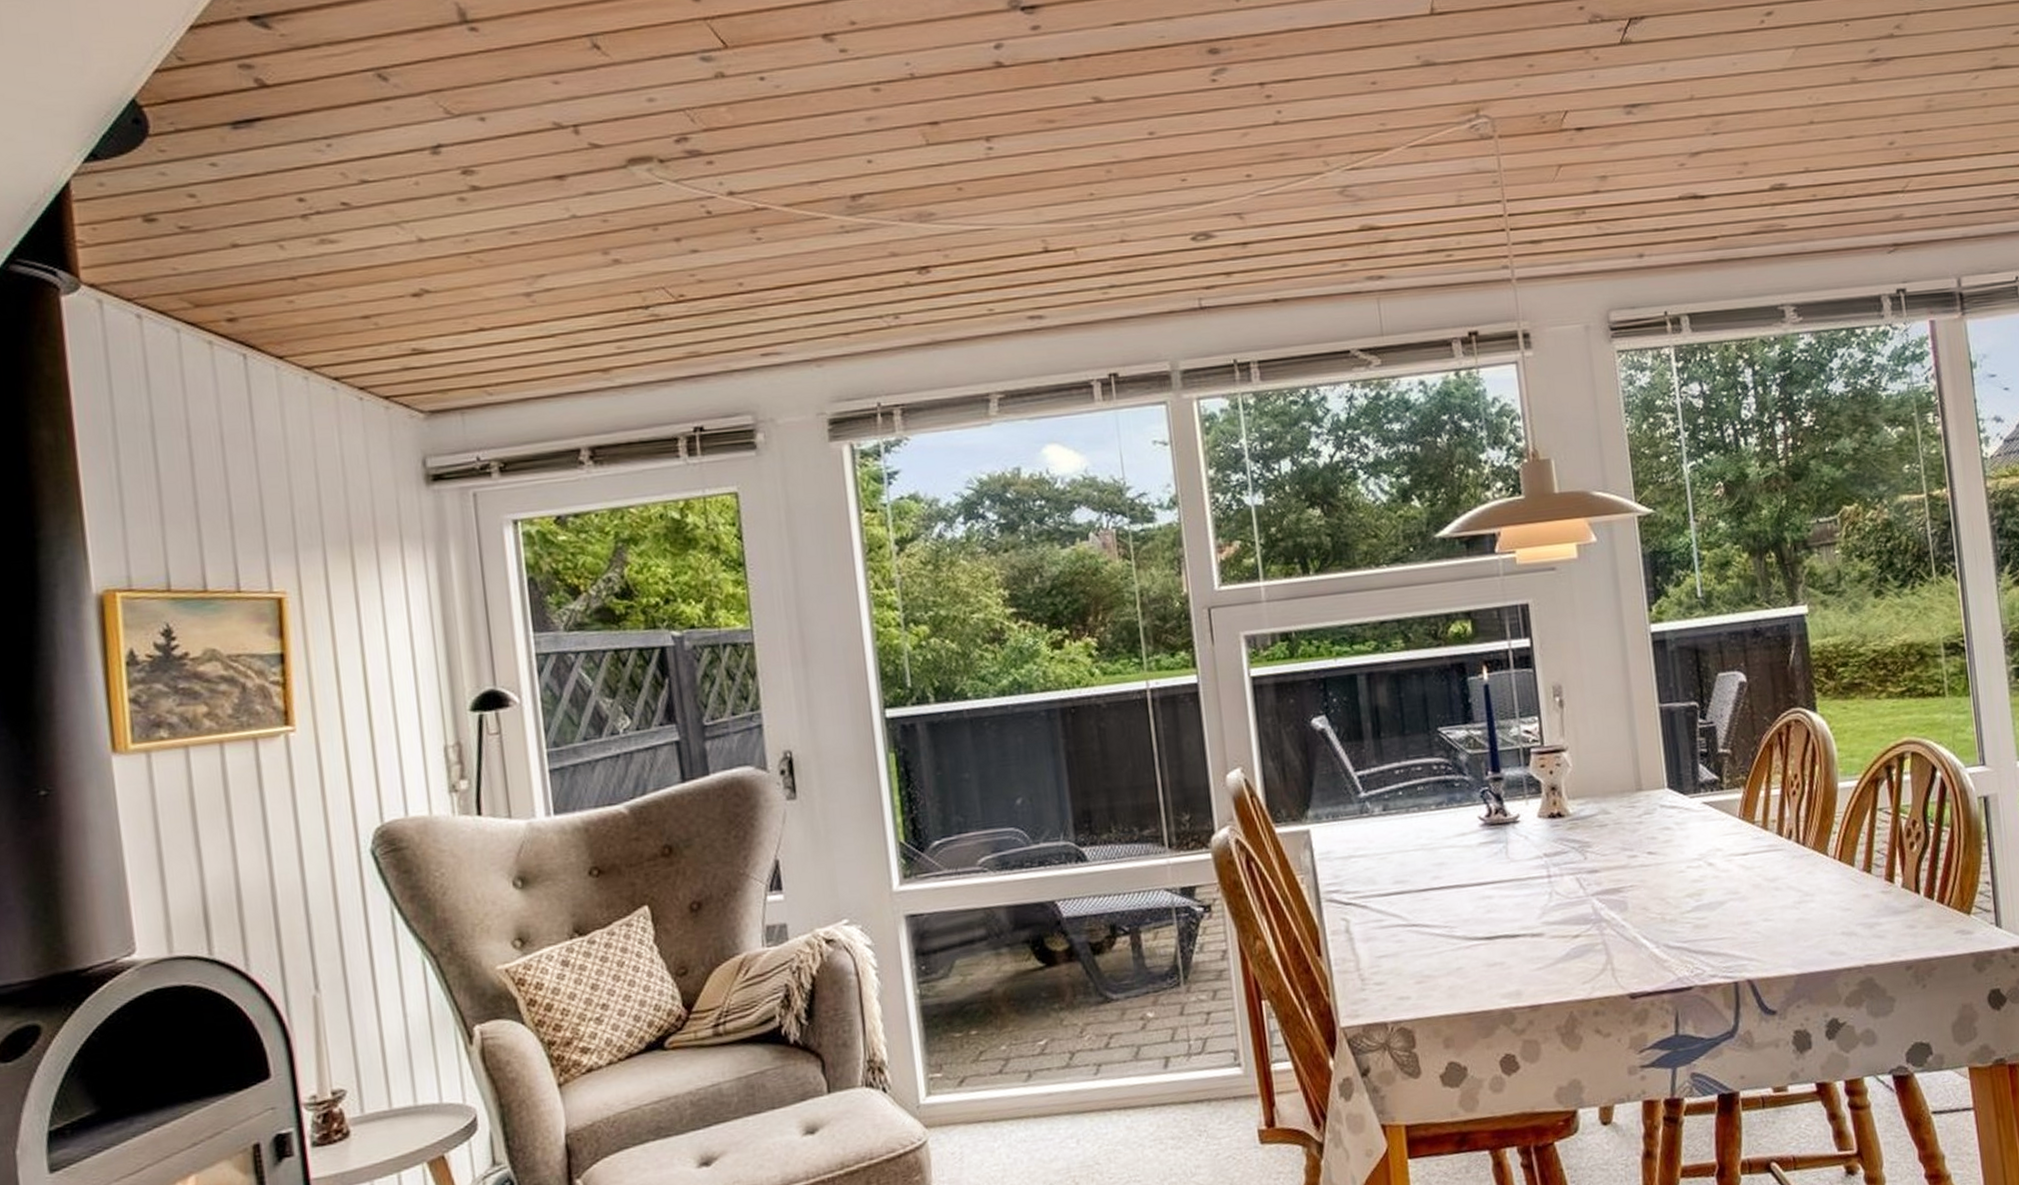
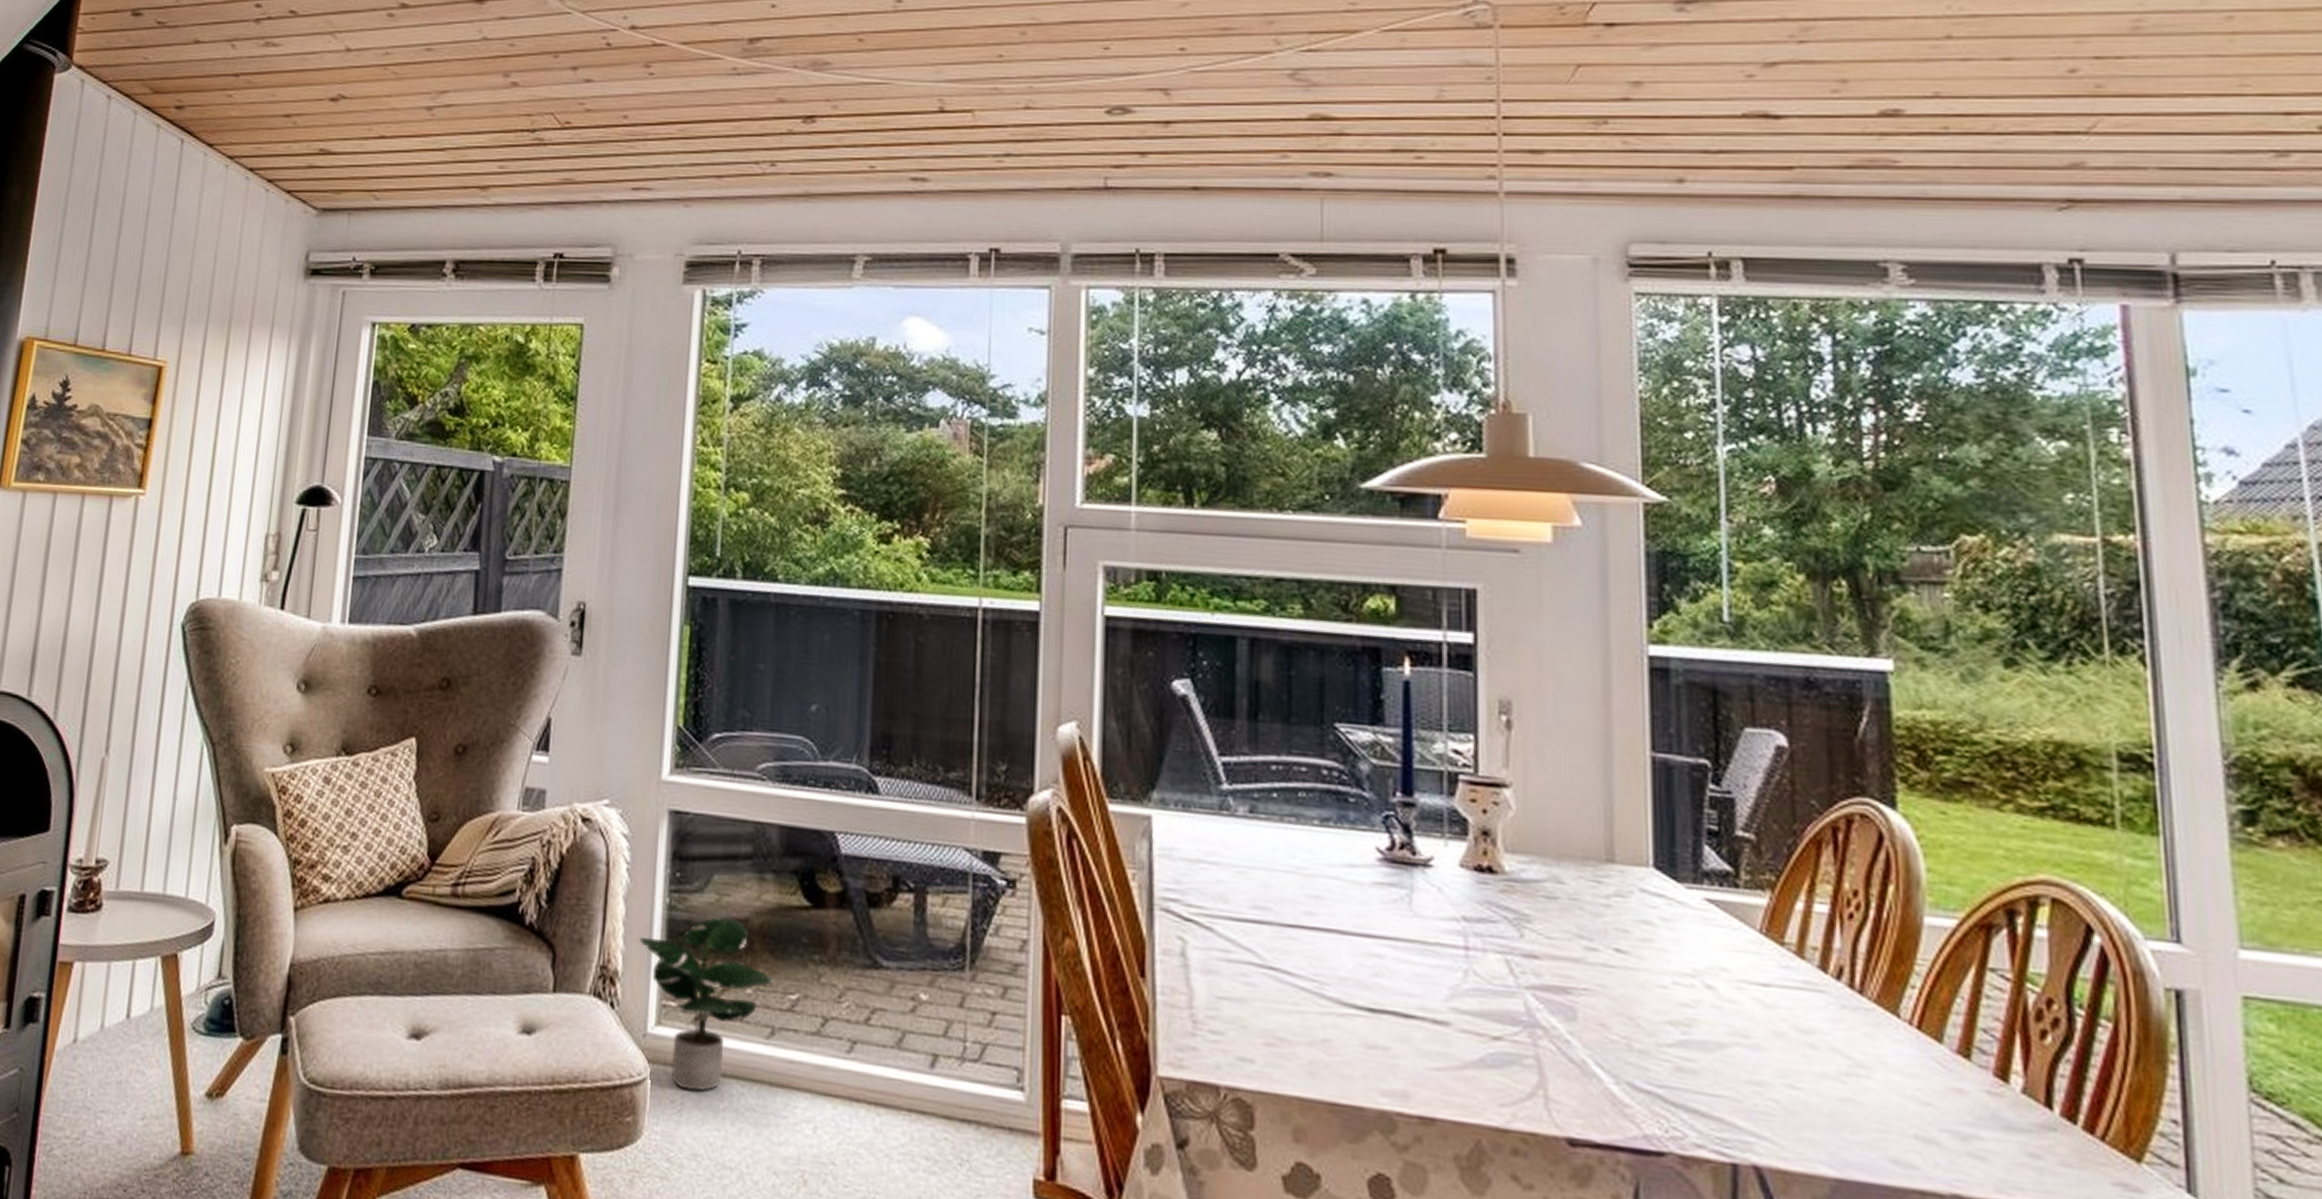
potted plant: none [898,992,1024,1141] -> present [639,917,775,1092]

